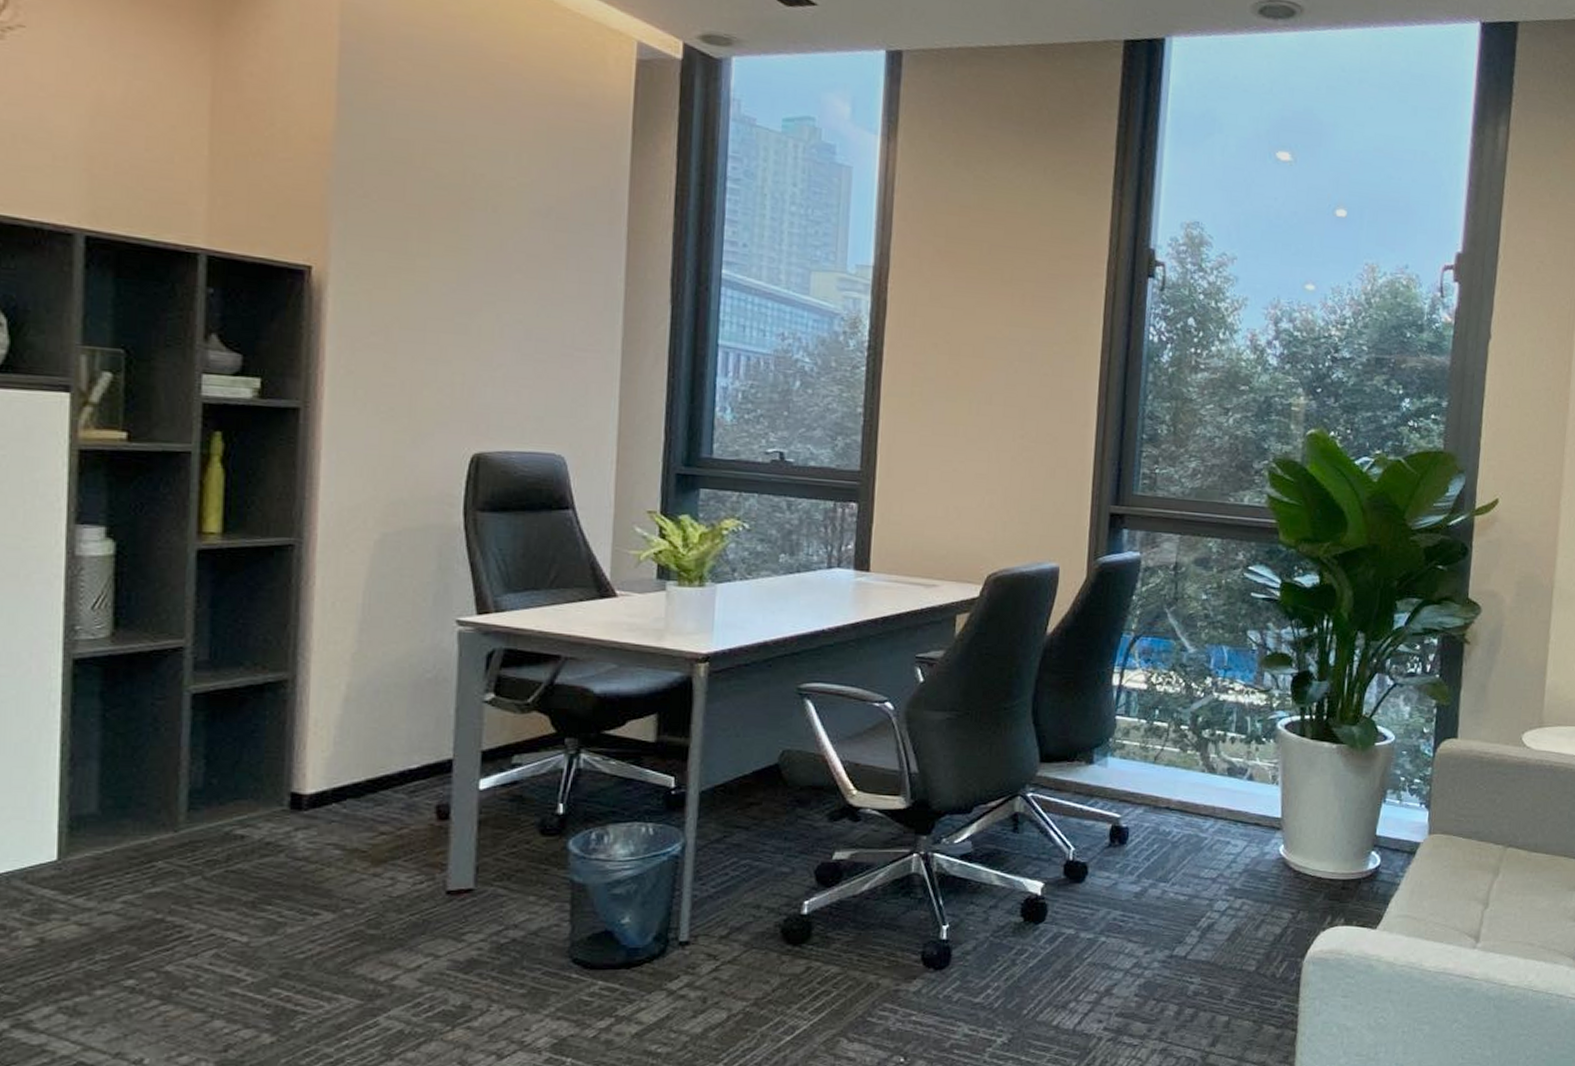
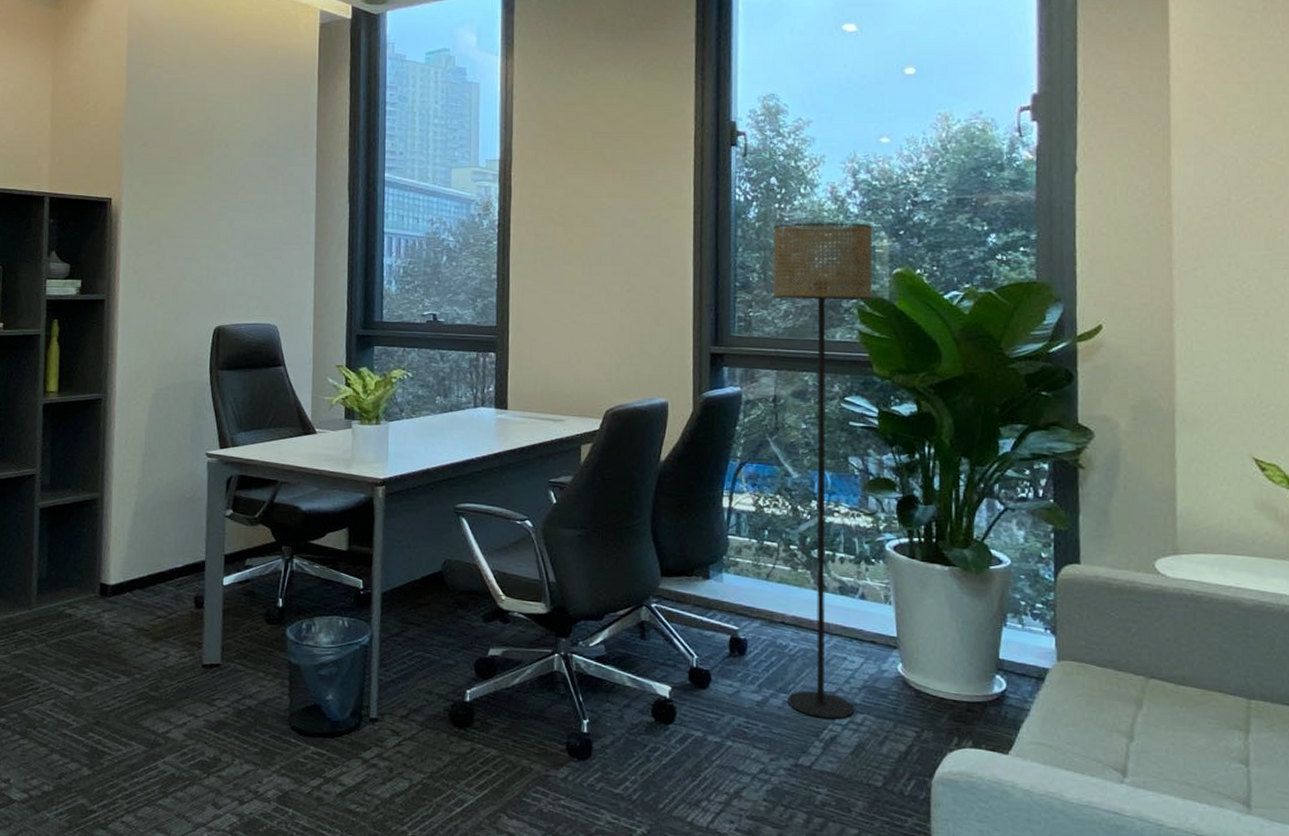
floor lamp: none [1167,371,1290,905] -> present [772,221,873,719]

